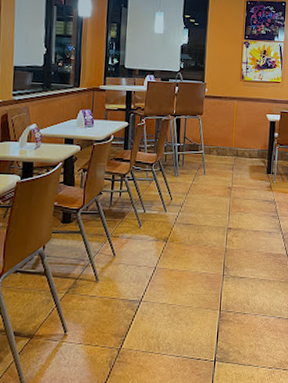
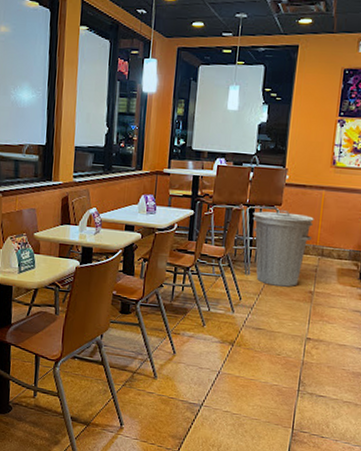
trash can: none [179,119,229,185] -> present [252,210,314,287]

